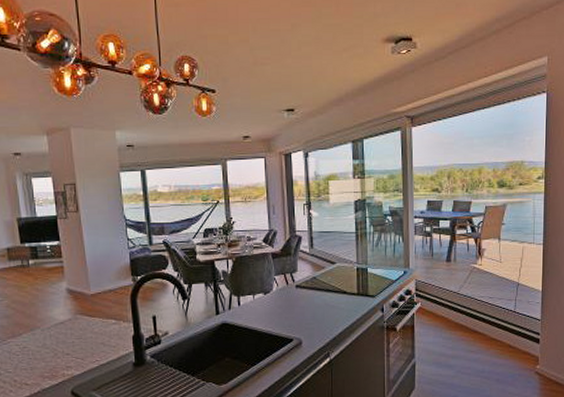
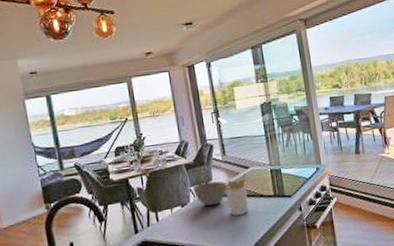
bowl: none [277,273,310,297] -> present [192,181,226,206]
utensil holder: none [304,267,332,309] -> present [220,172,249,216]

